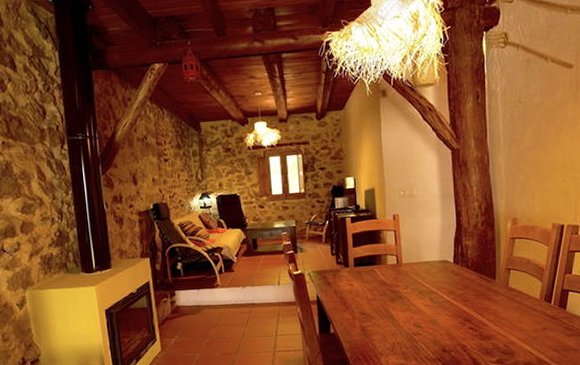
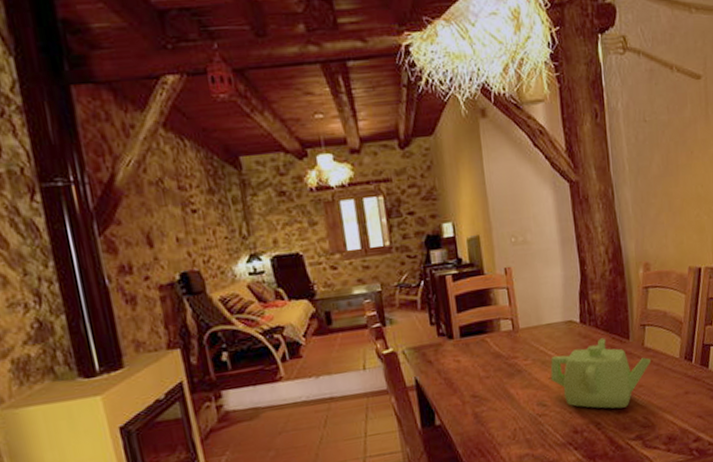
teapot: none [426,277,513,336] -> present [550,338,651,409]

